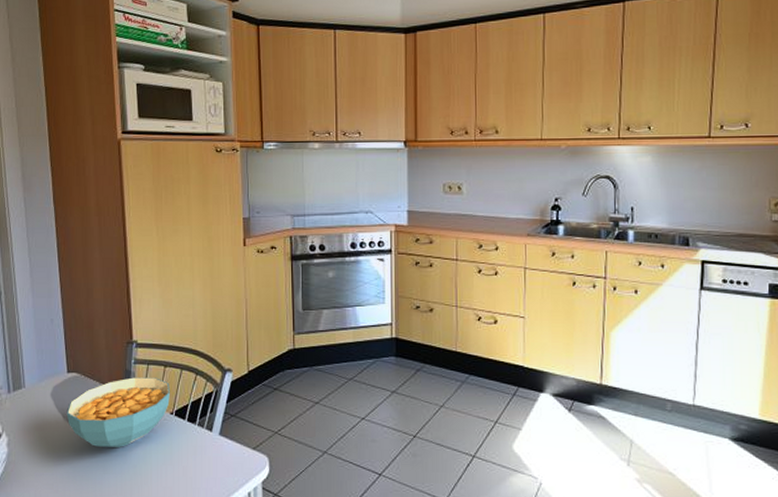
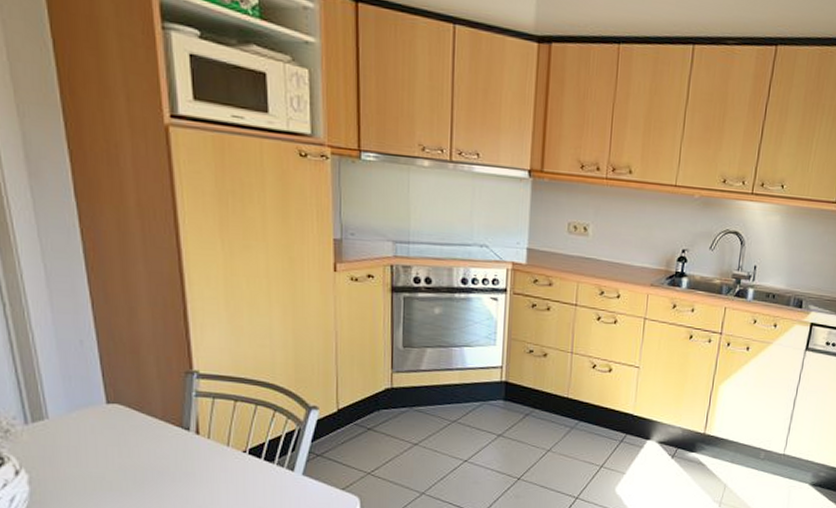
cereal bowl: present [66,377,170,447] -> none [107,411,242,487]

